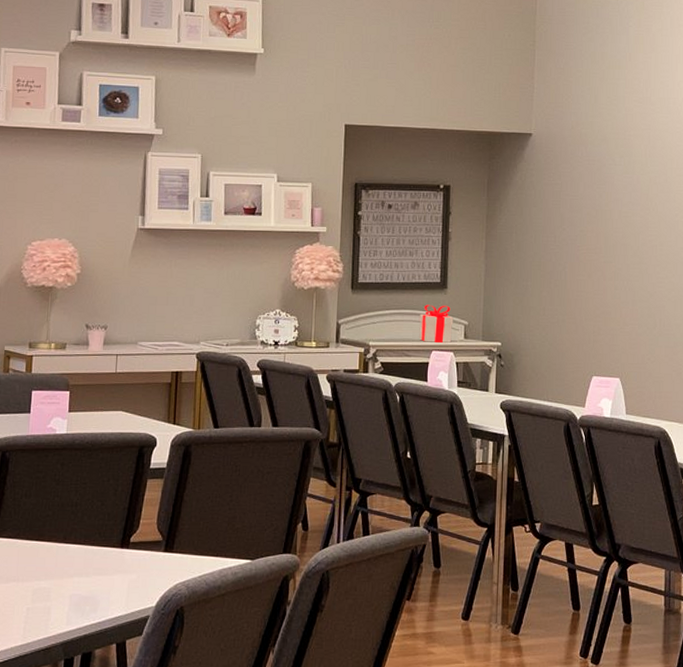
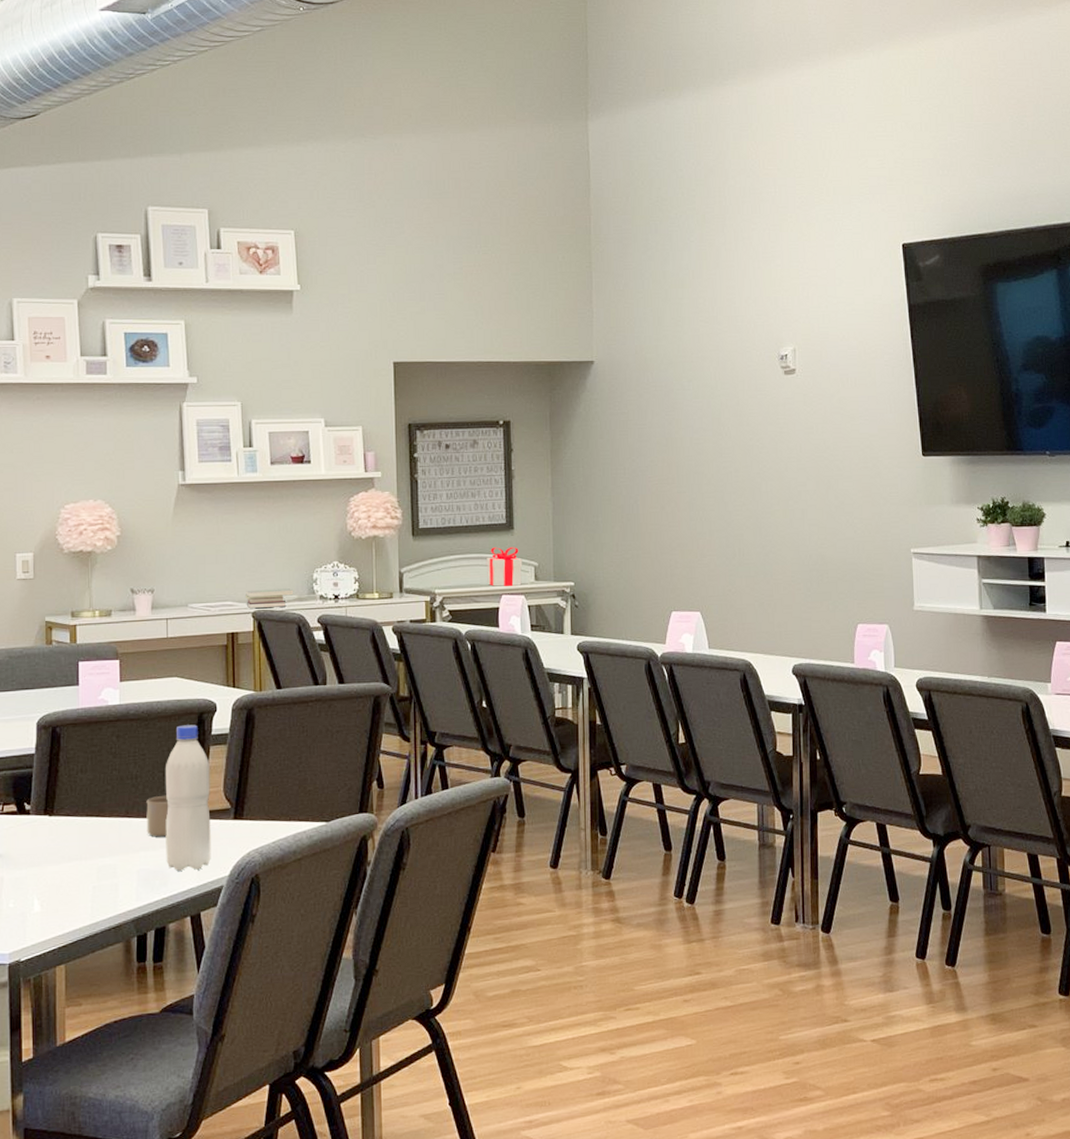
mug: none [82,523,105,564] -> present [146,795,169,837]
water bottle: none [97,457,146,599] -> present [165,725,211,871]
books: none [191,332,237,351] -> present [245,588,294,609]

